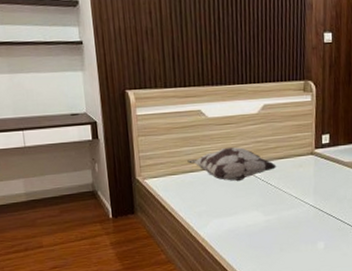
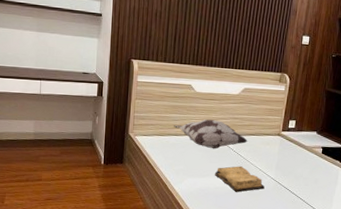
diary: none [243,196,304,228] -> present [214,166,265,192]

